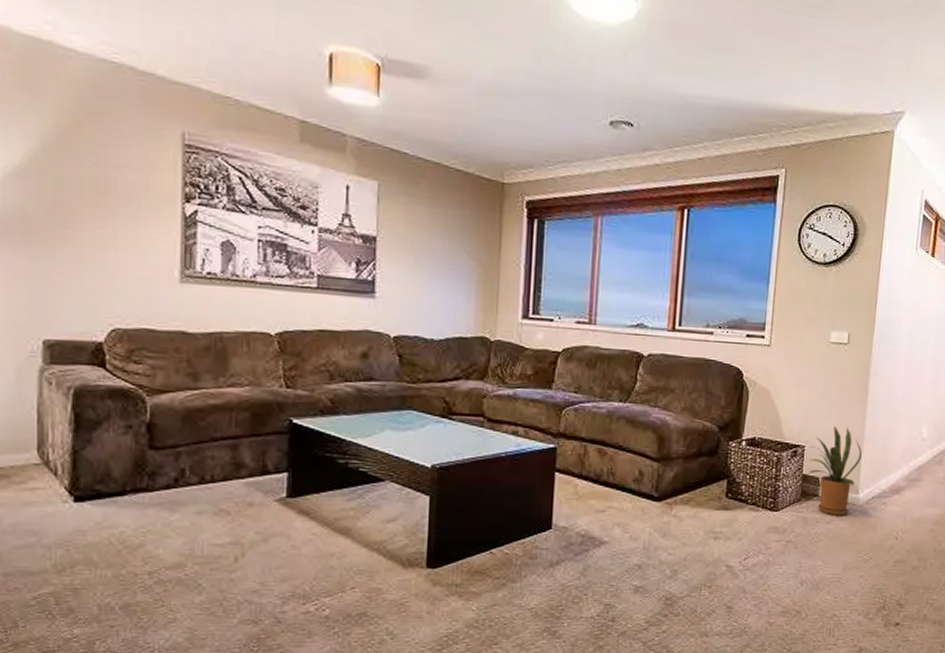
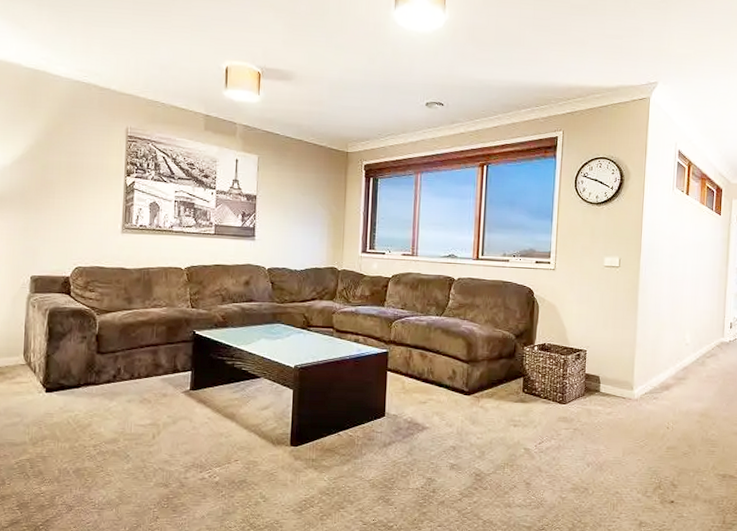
house plant: present [808,425,862,516] -> none [590,333,635,409]

